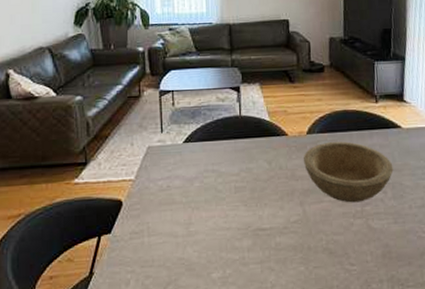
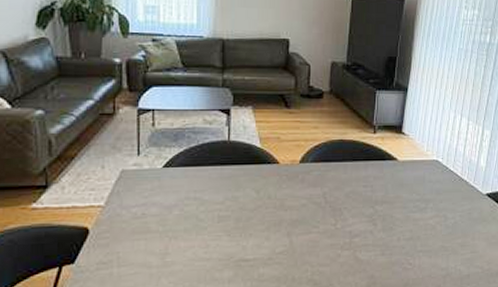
bowl: present [303,141,394,203] -> none [293,172,386,235]

